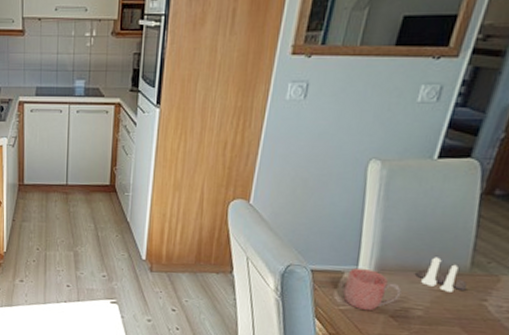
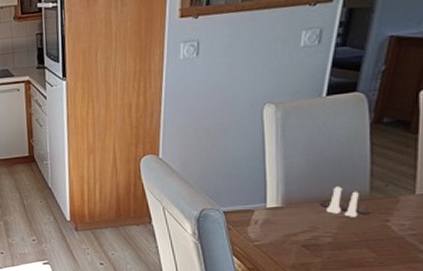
mug: present [343,267,402,311] -> none [256,204,309,244]

